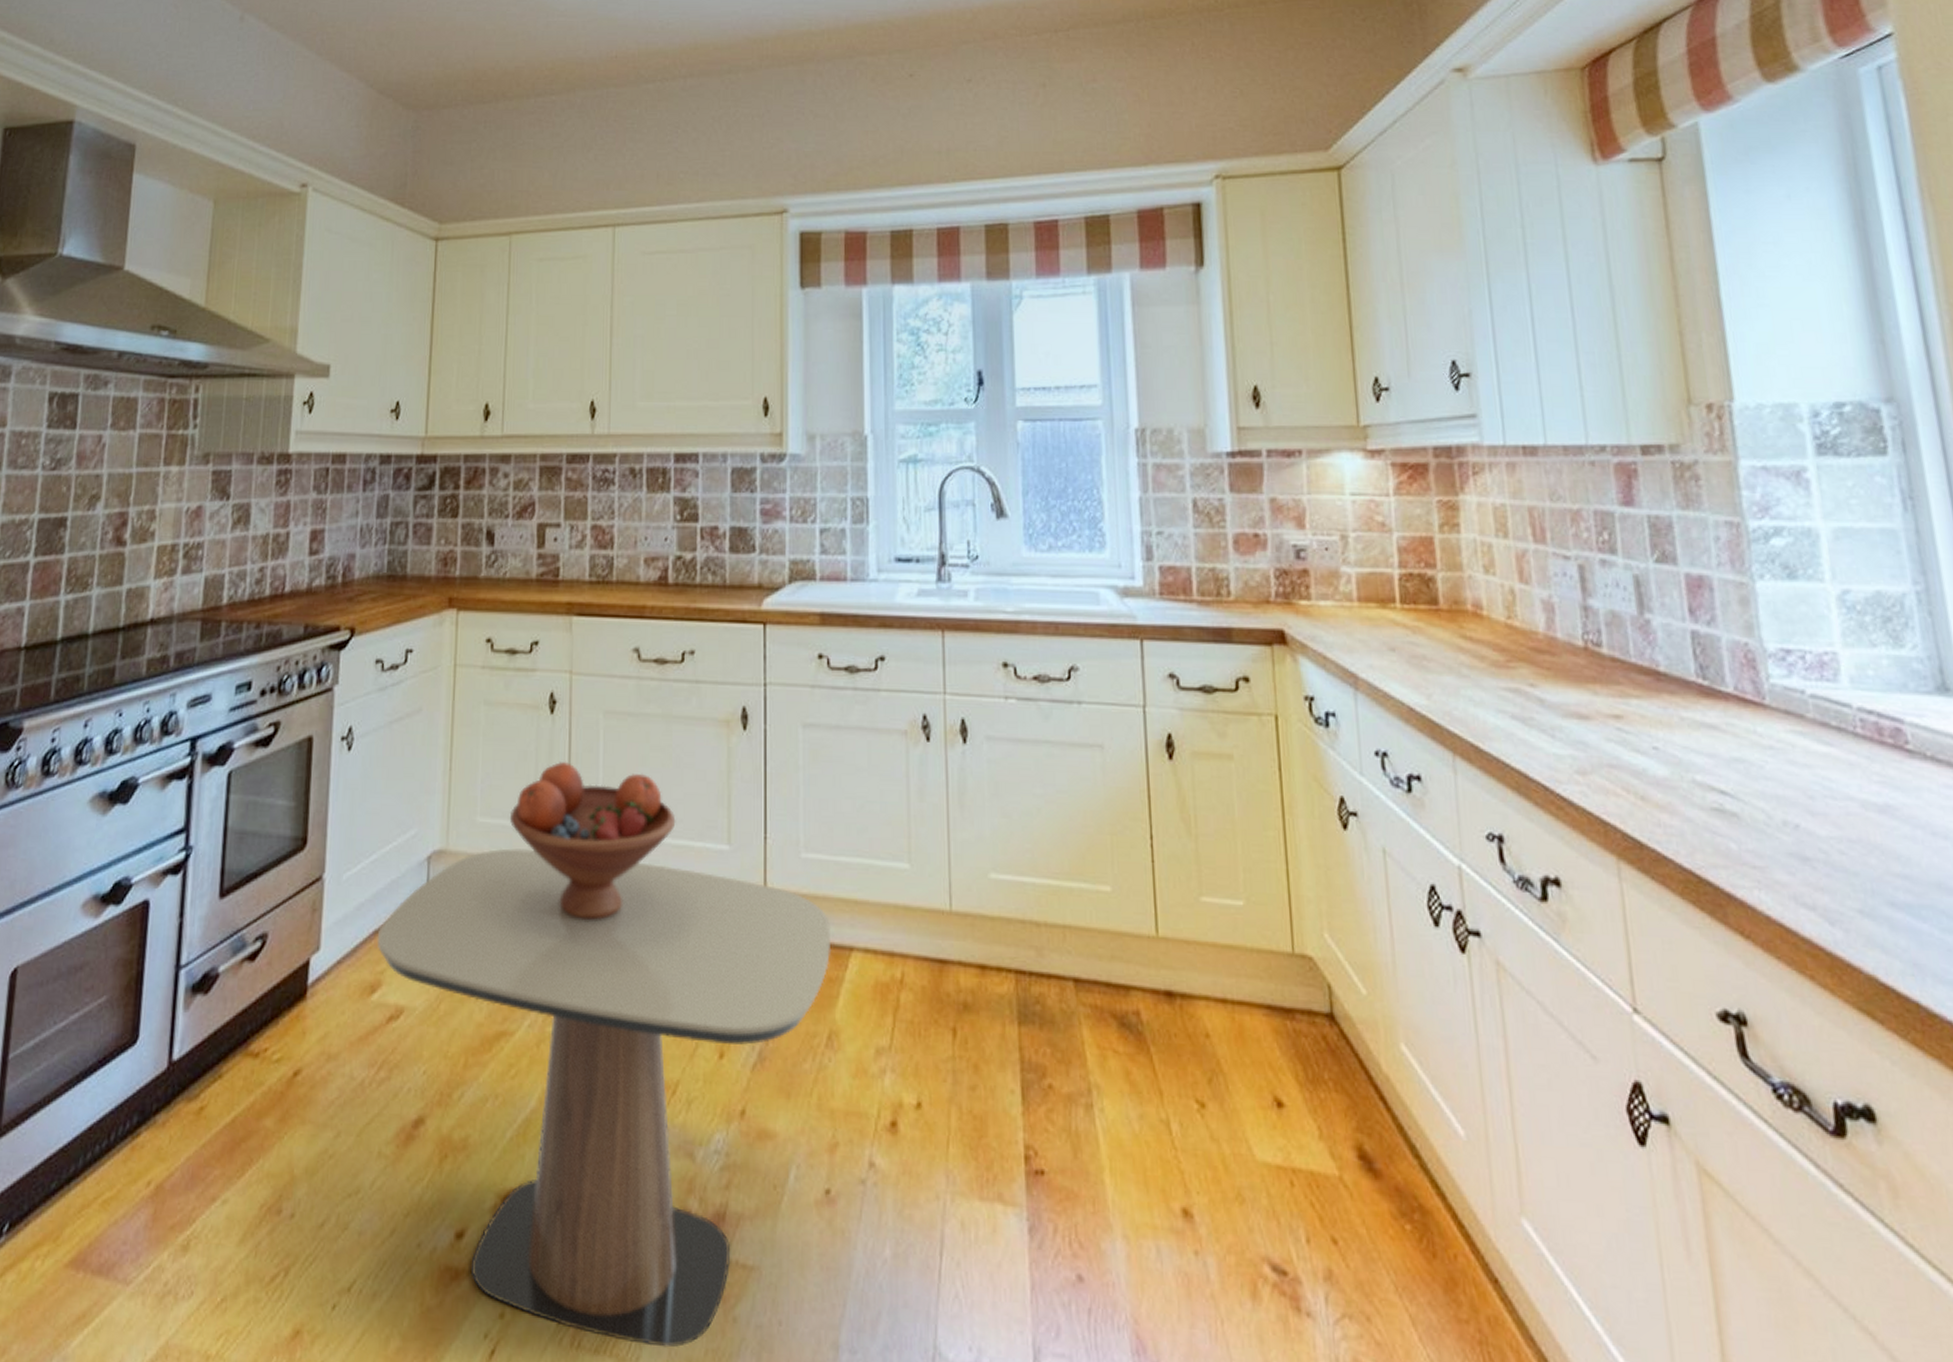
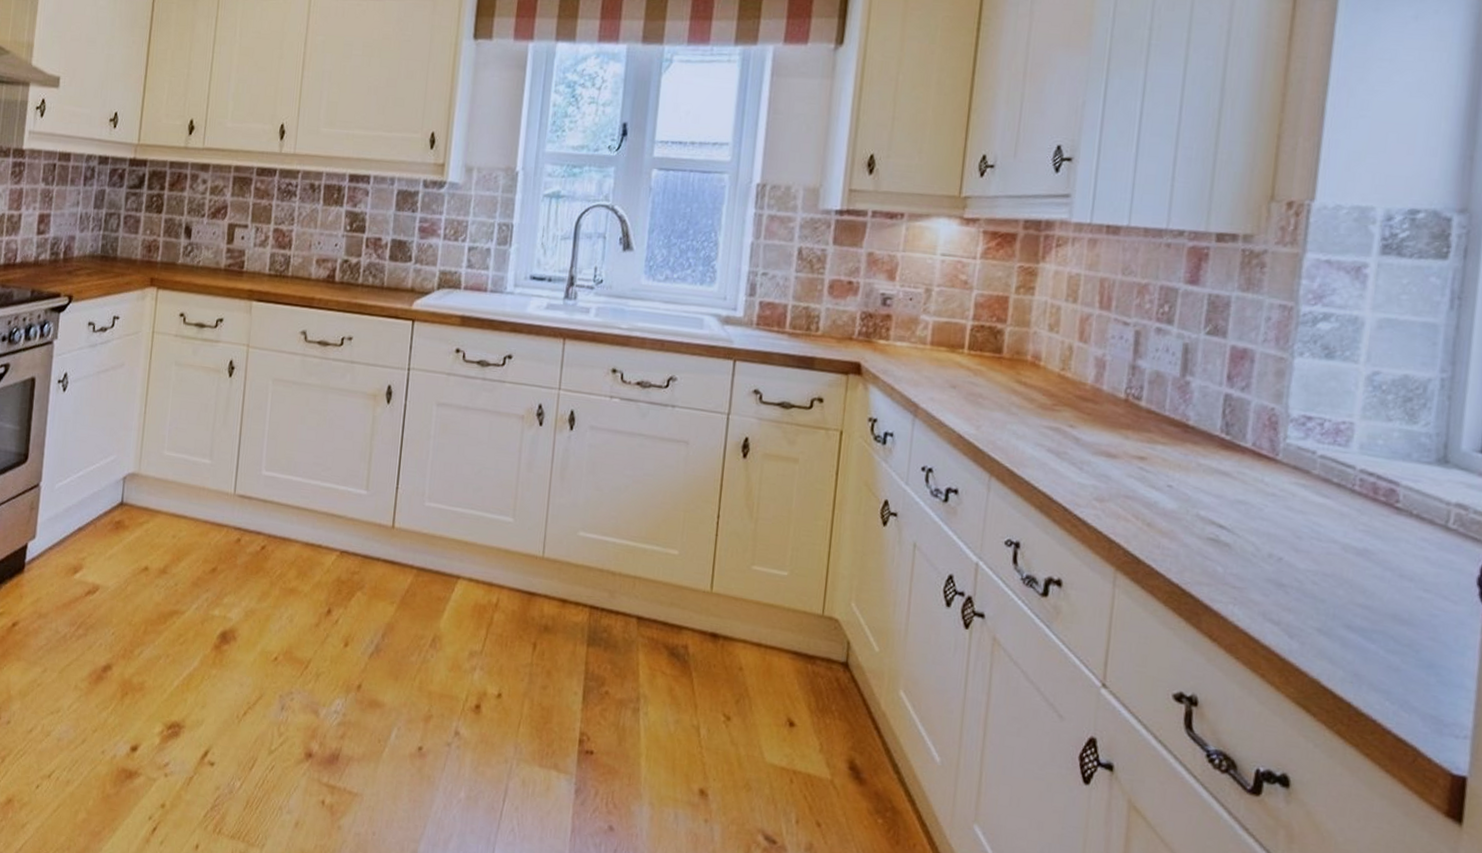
side table: present [376,848,832,1348] -> none [80,476,444,841]
fruit bowl: present [510,761,676,920] -> none [191,414,325,537]

